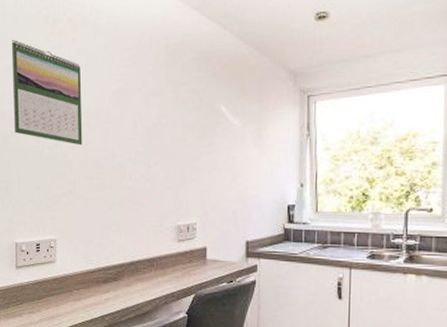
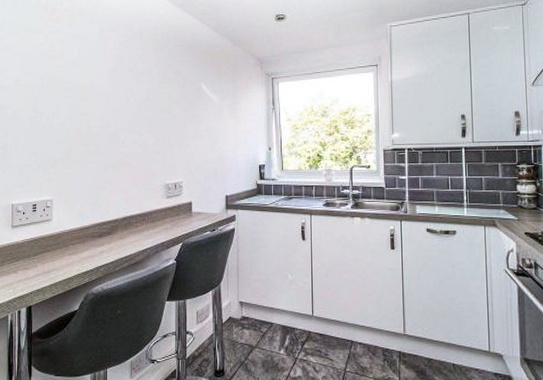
calendar: present [11,39,83,146] -> none [11,23,79,116]

